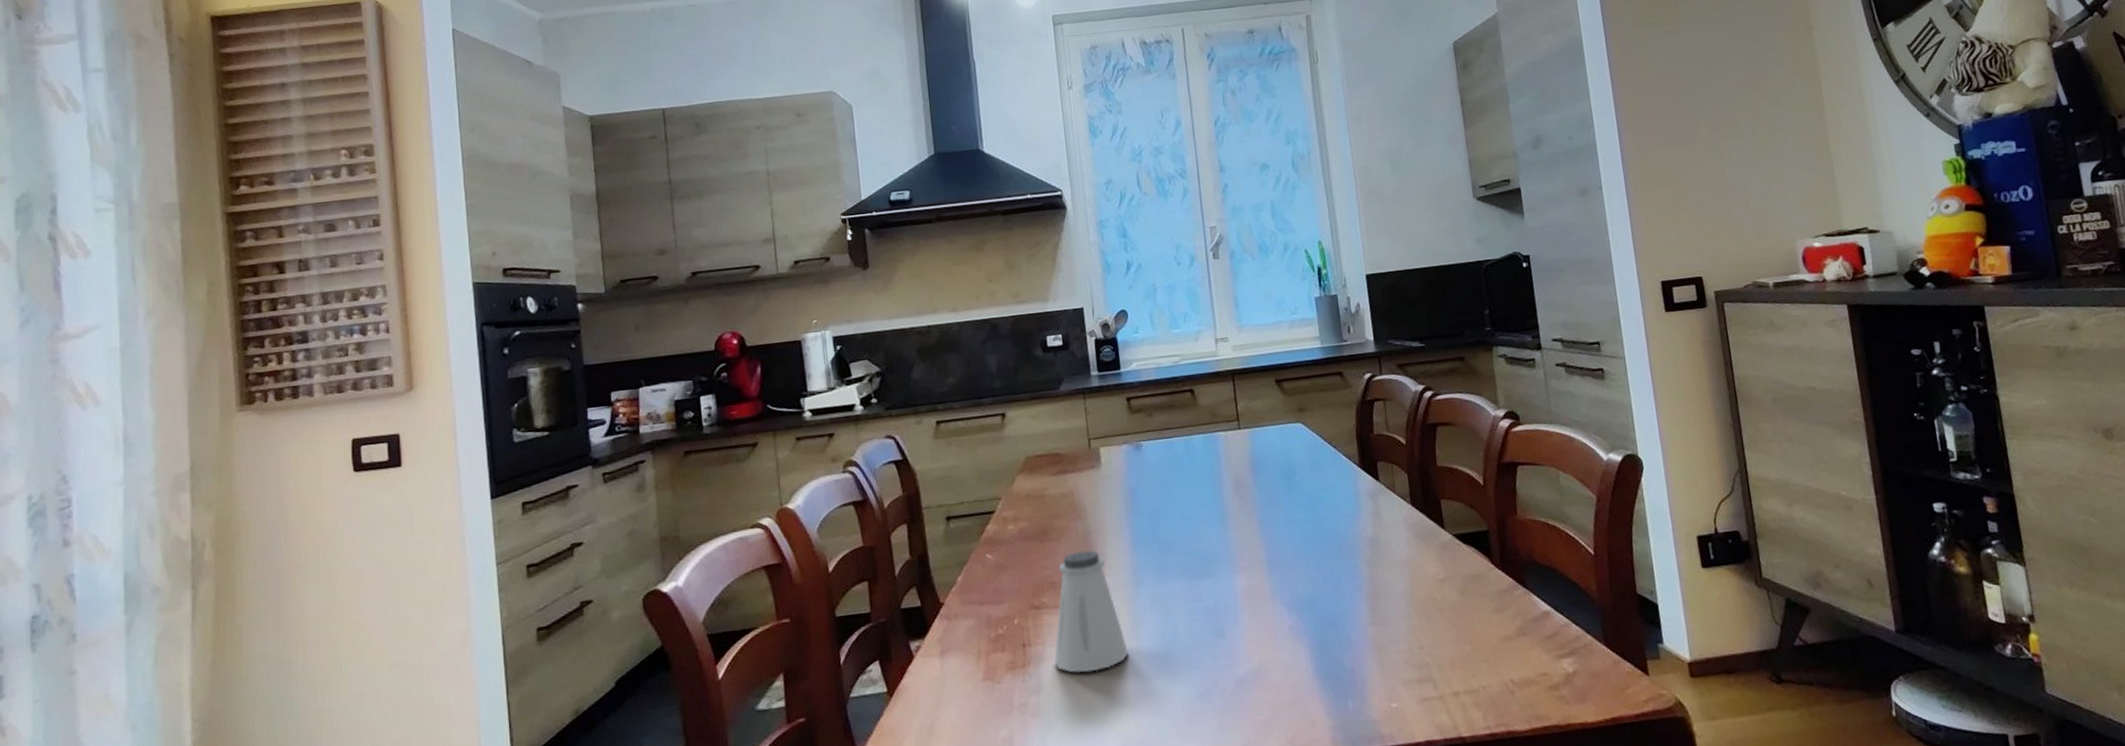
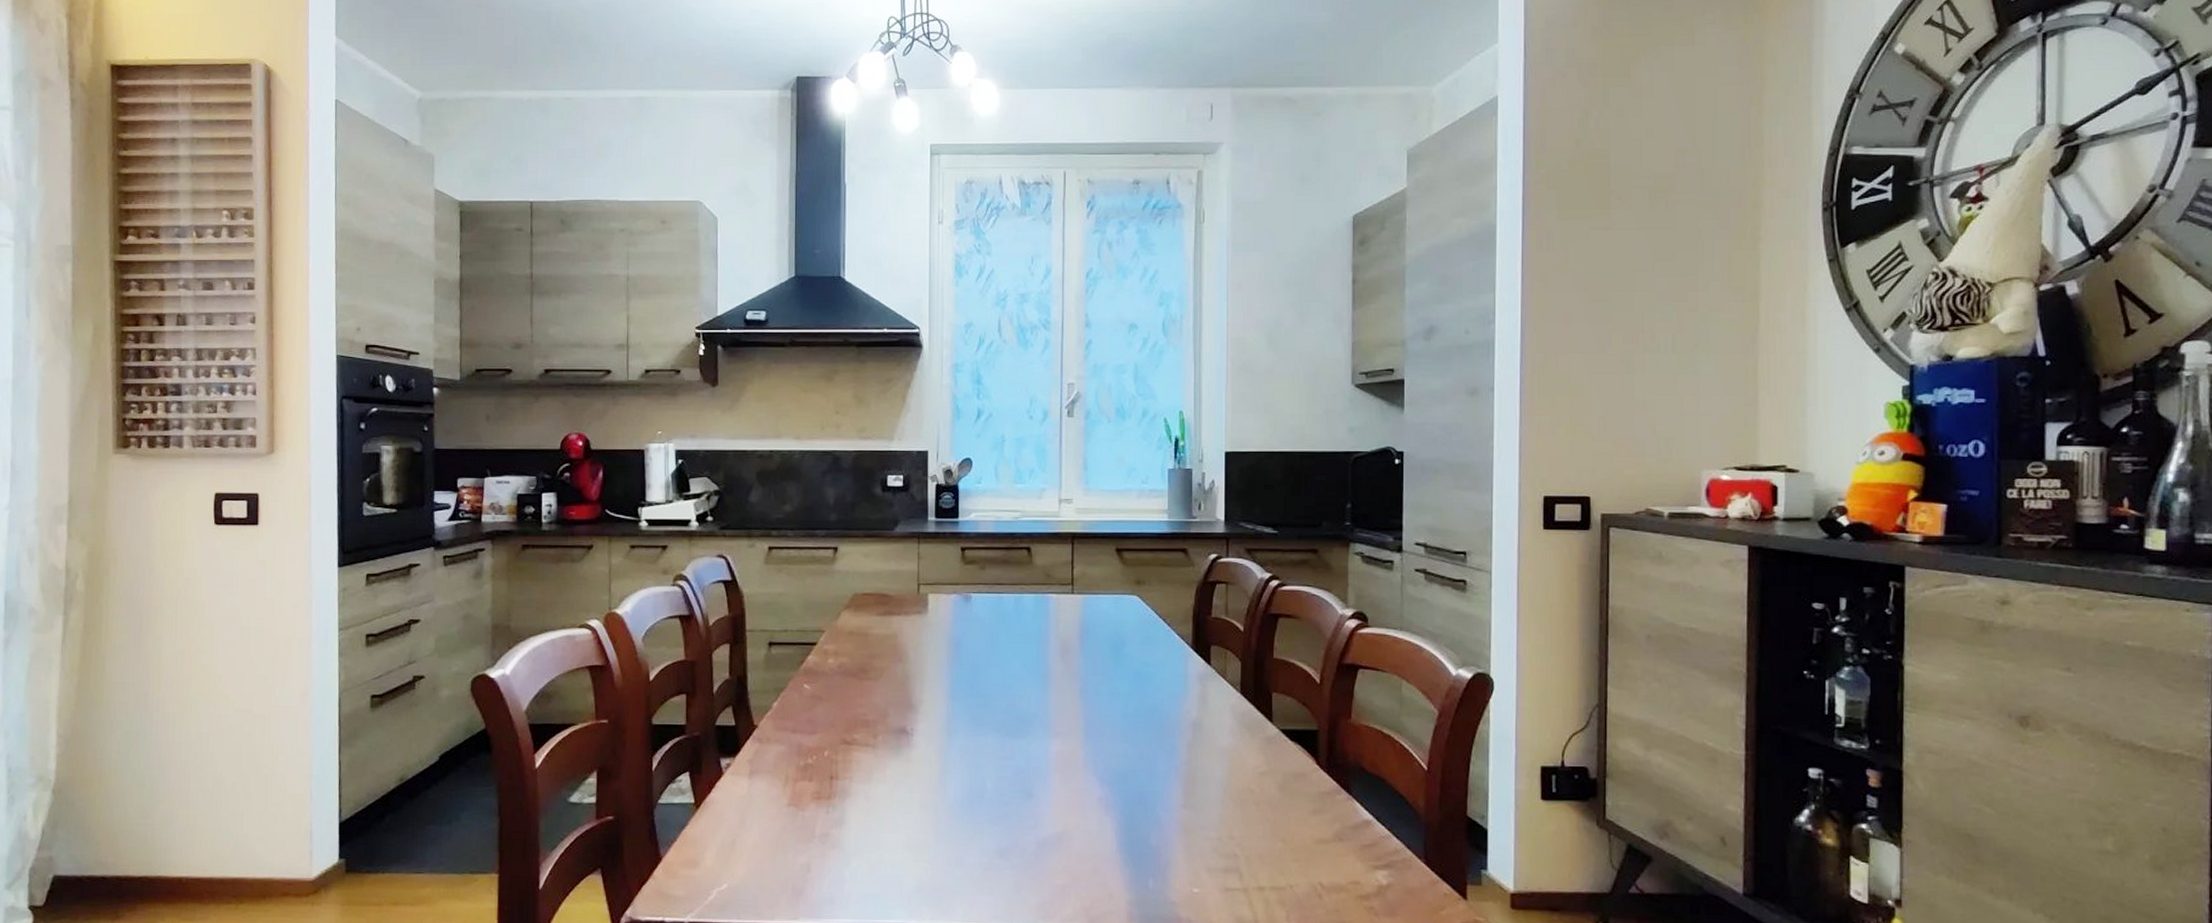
saltshaker: present [1054,550,1130,673] -> none [860,694,935,814]

